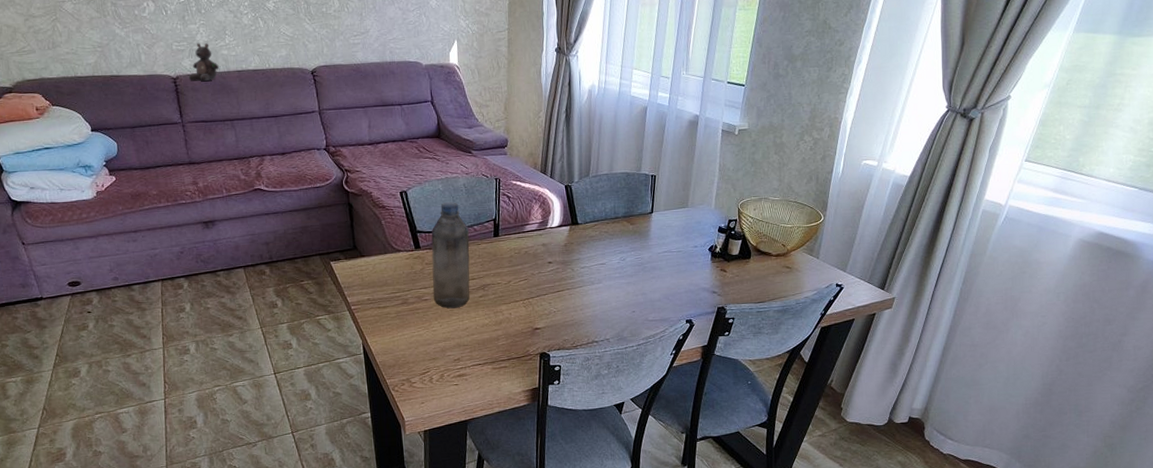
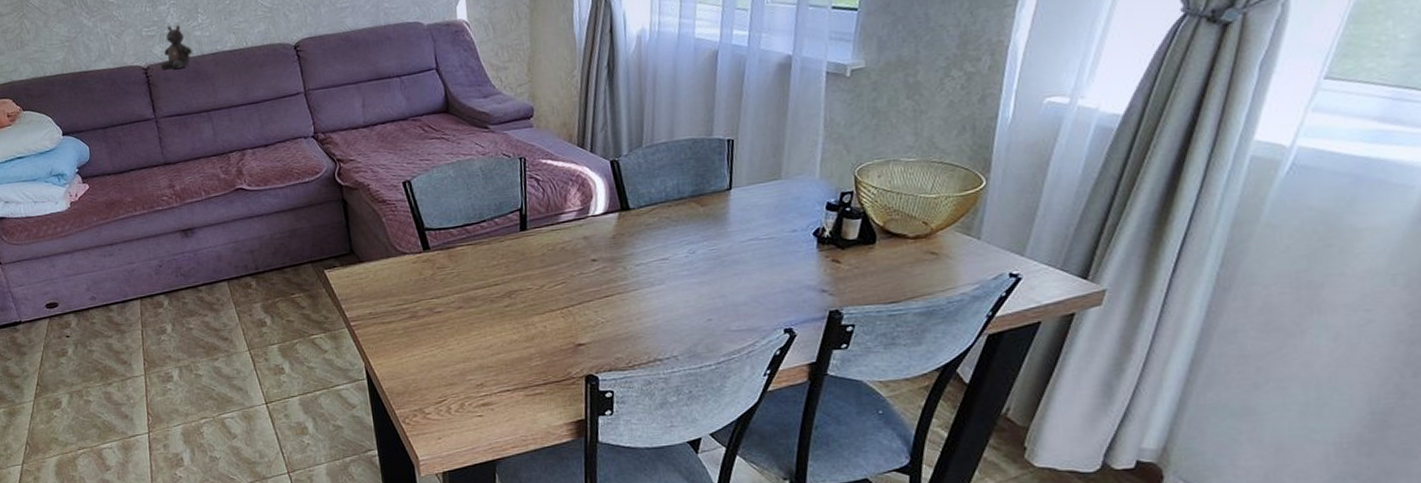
water bottle: present [431,202,470,309] -> none [442,190,493,322]

